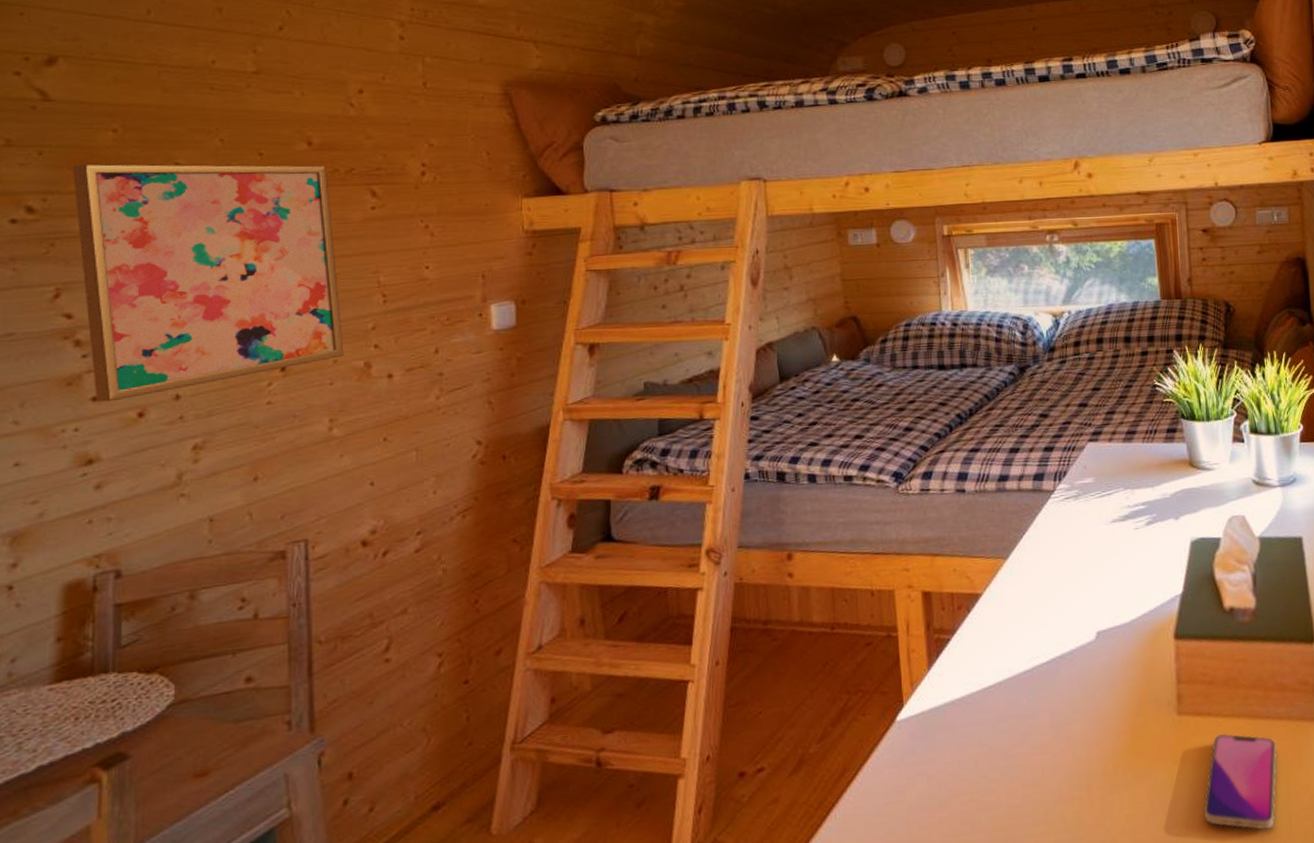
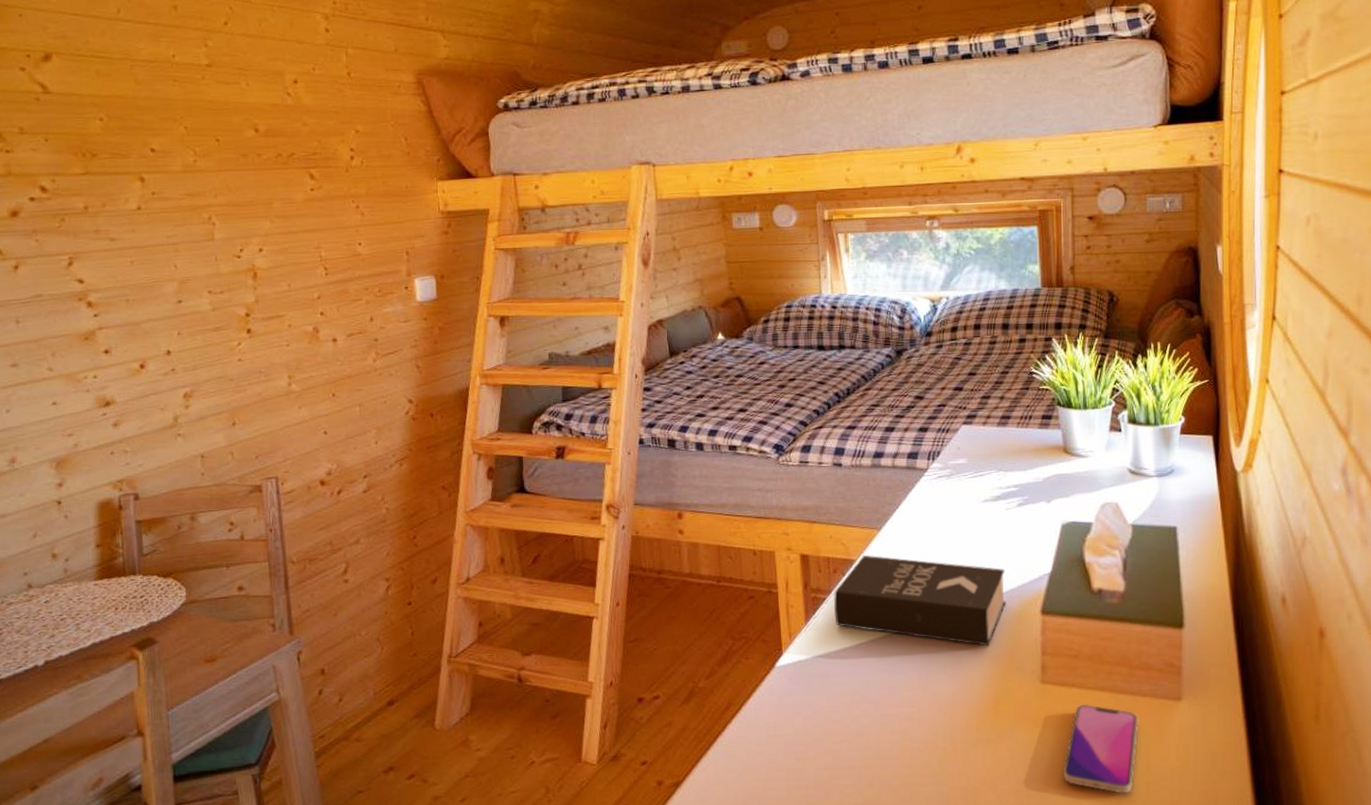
wall art: present [72,163,344,403] -> none [71,149,296,355]
book: none [959,587,1139,679] -> present [834,555,1006,646]

